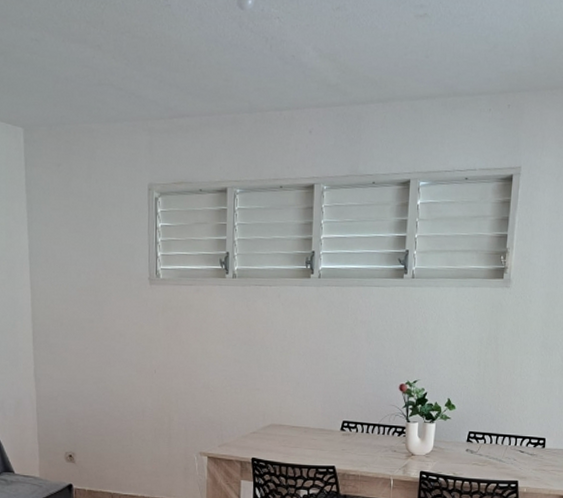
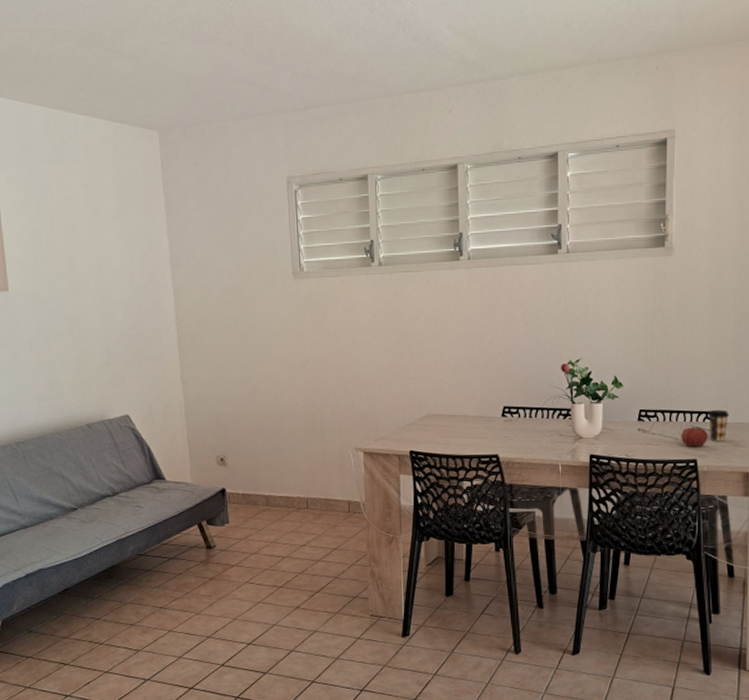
fruit: none [505,449,530,469] -> present [681,425,709,447]
coffee cup: none [531,435,551,466] -> present [708,409,730,442]

